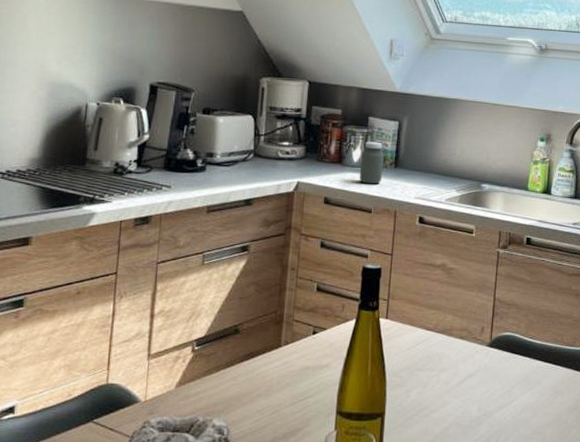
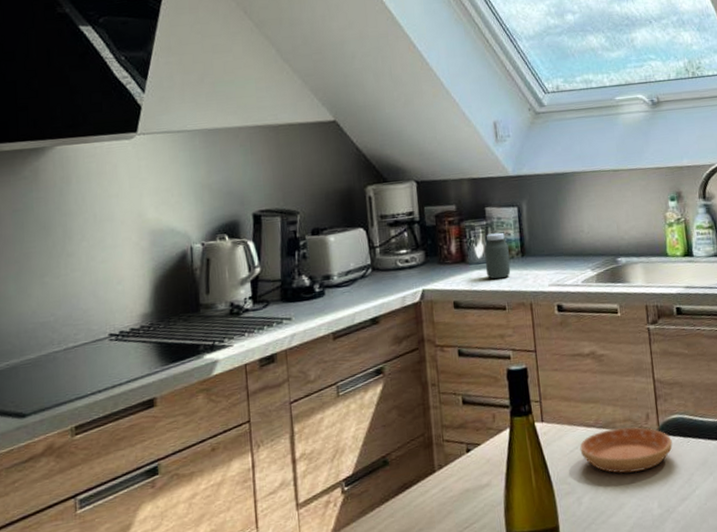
saucer: none [416,335,501,377] -> present [580,427,673,473]

